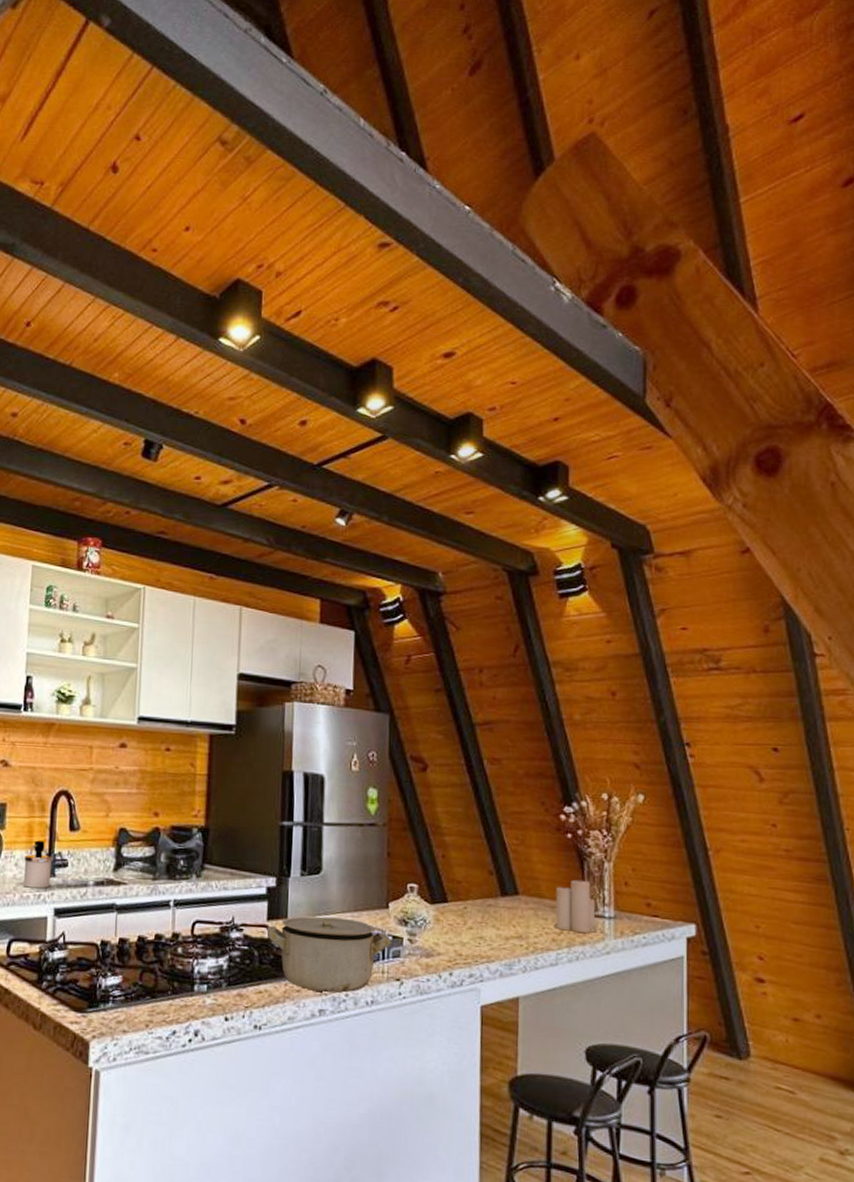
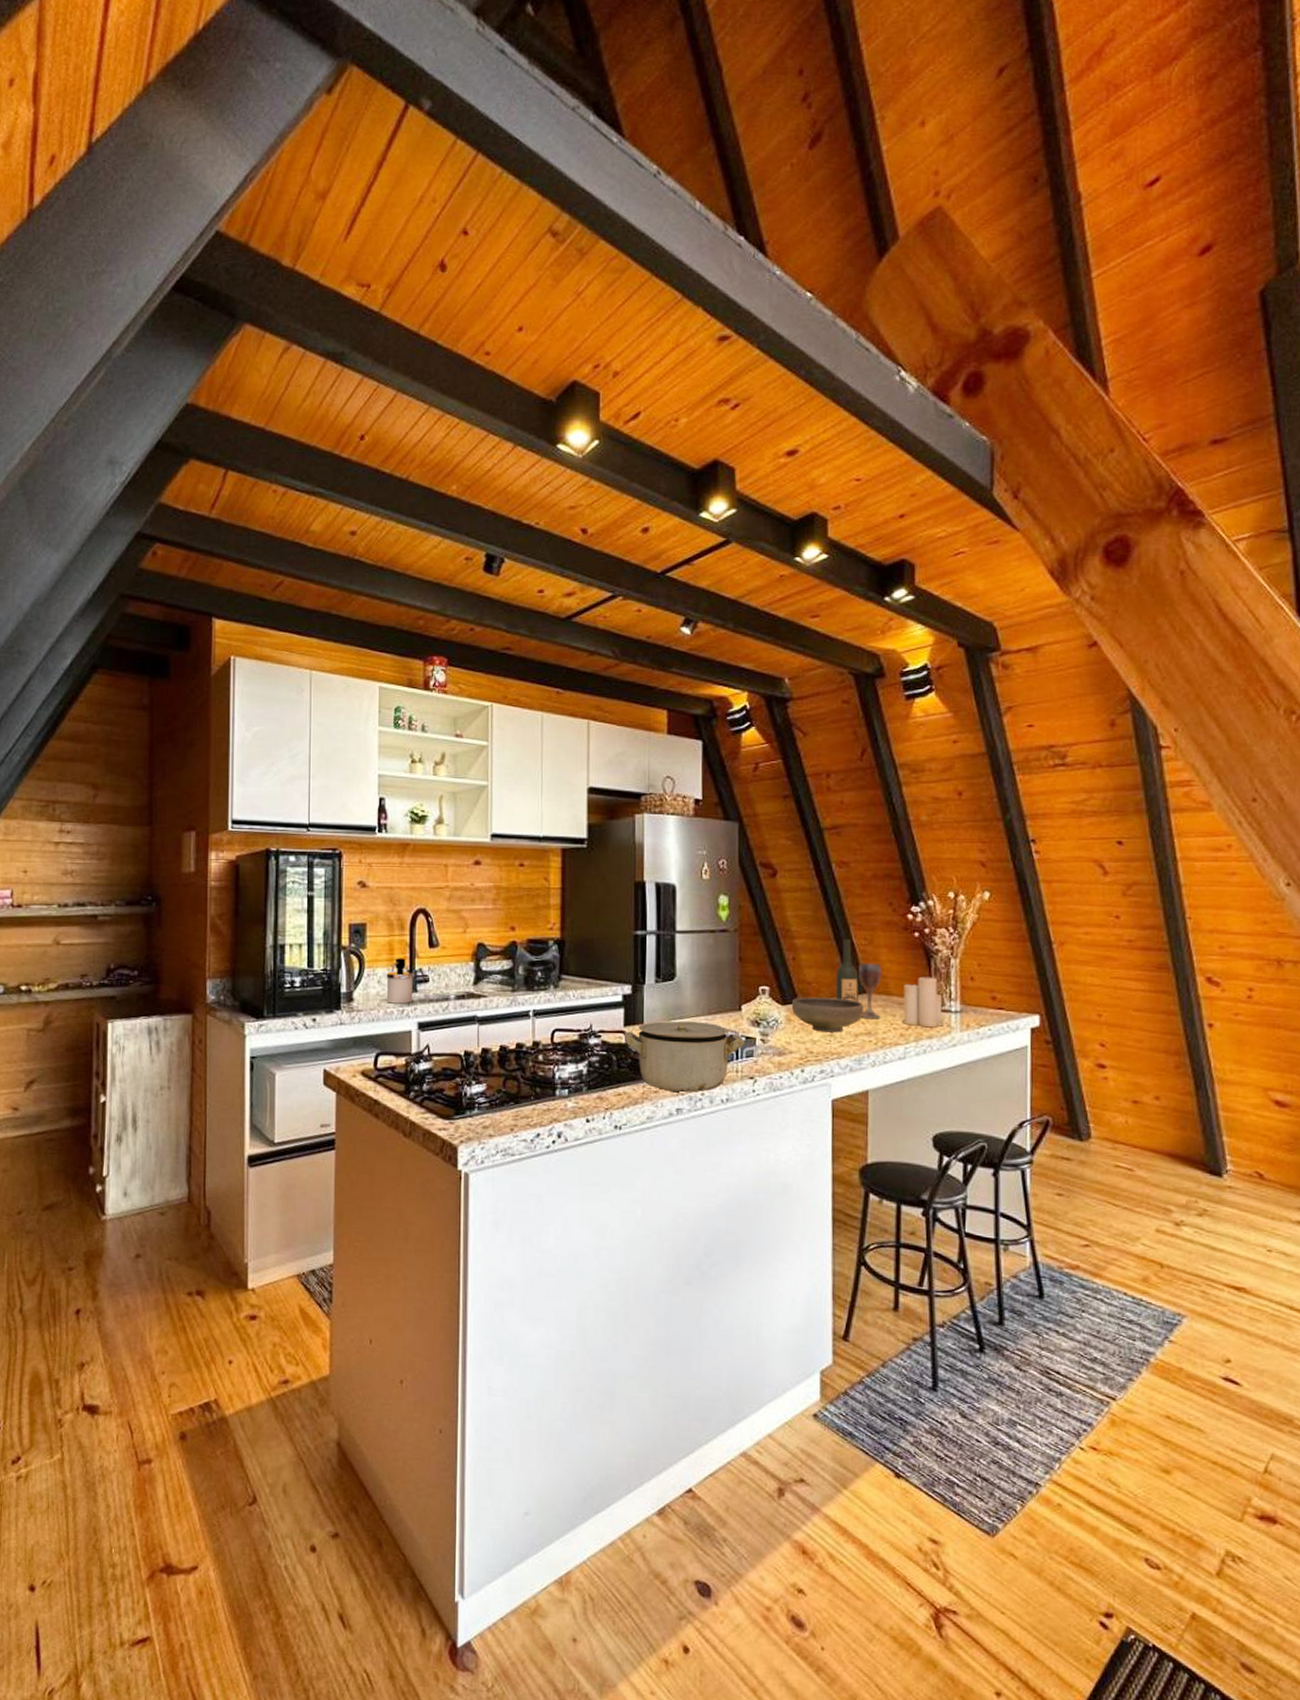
bowl: none [440,896,515,935] -> present [791,997,863,1033]
wine bottle: none [485,837,510,904] -> present [835,938,859,1003]
cup: none [510,863,534,923] -> present [859,963,882,1019]

